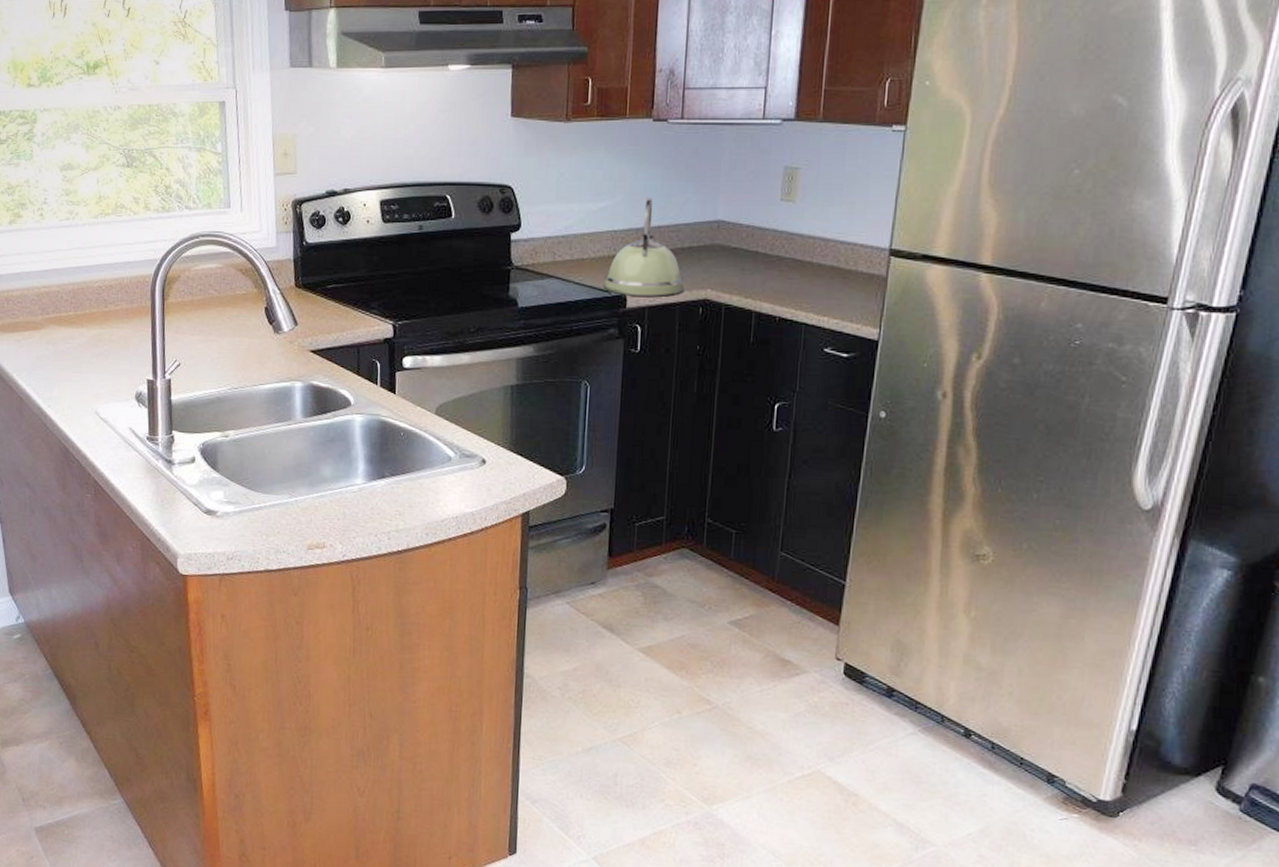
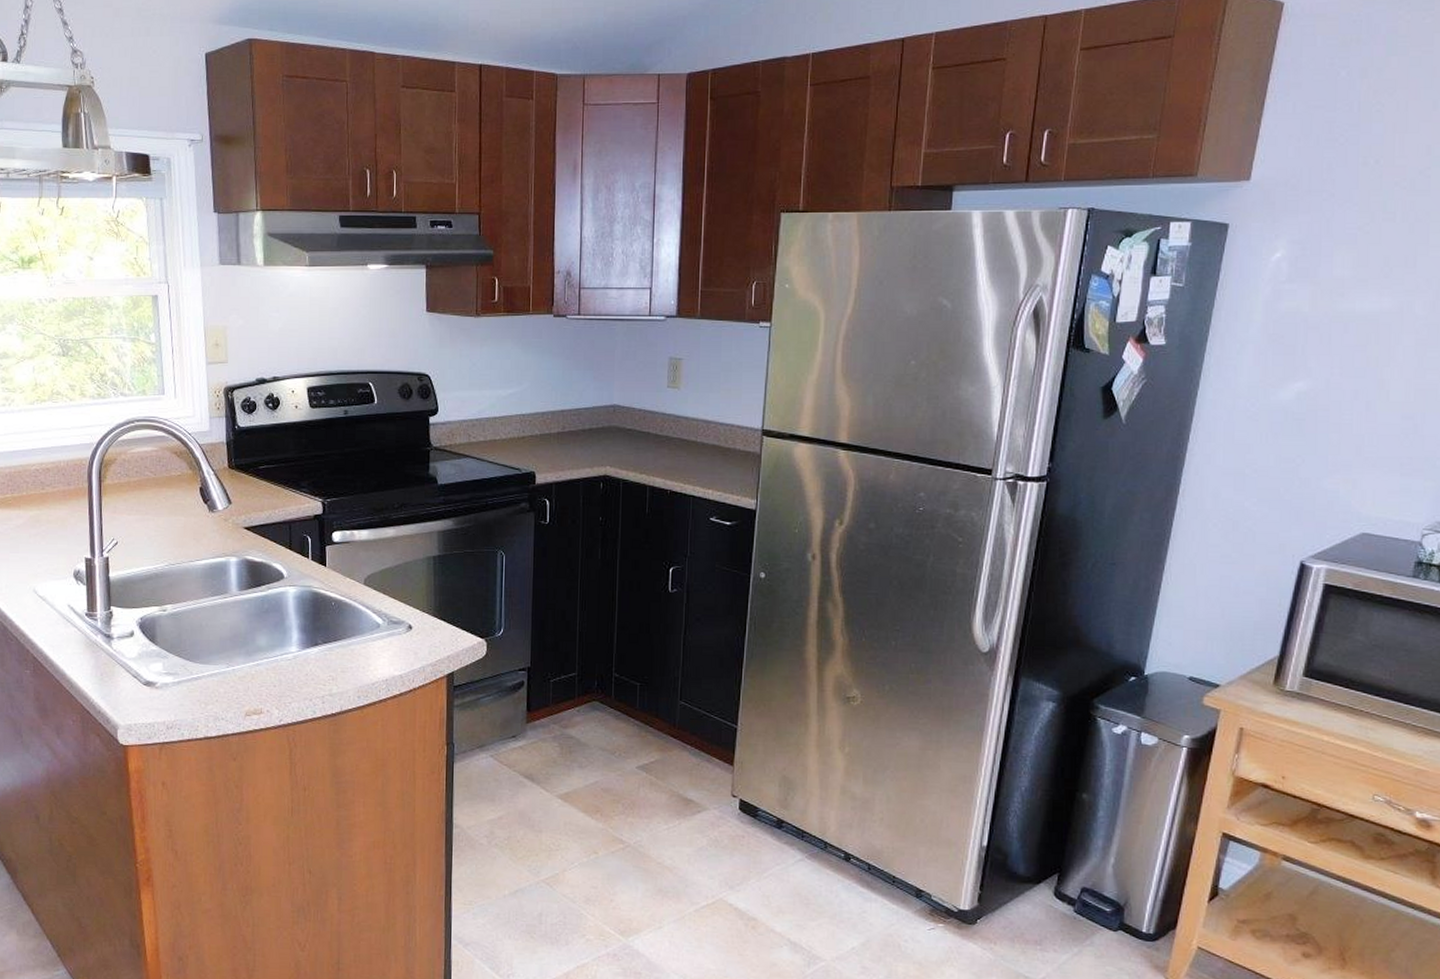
kettle: present [603,197,685,298] -> none [514,385,587,474]

